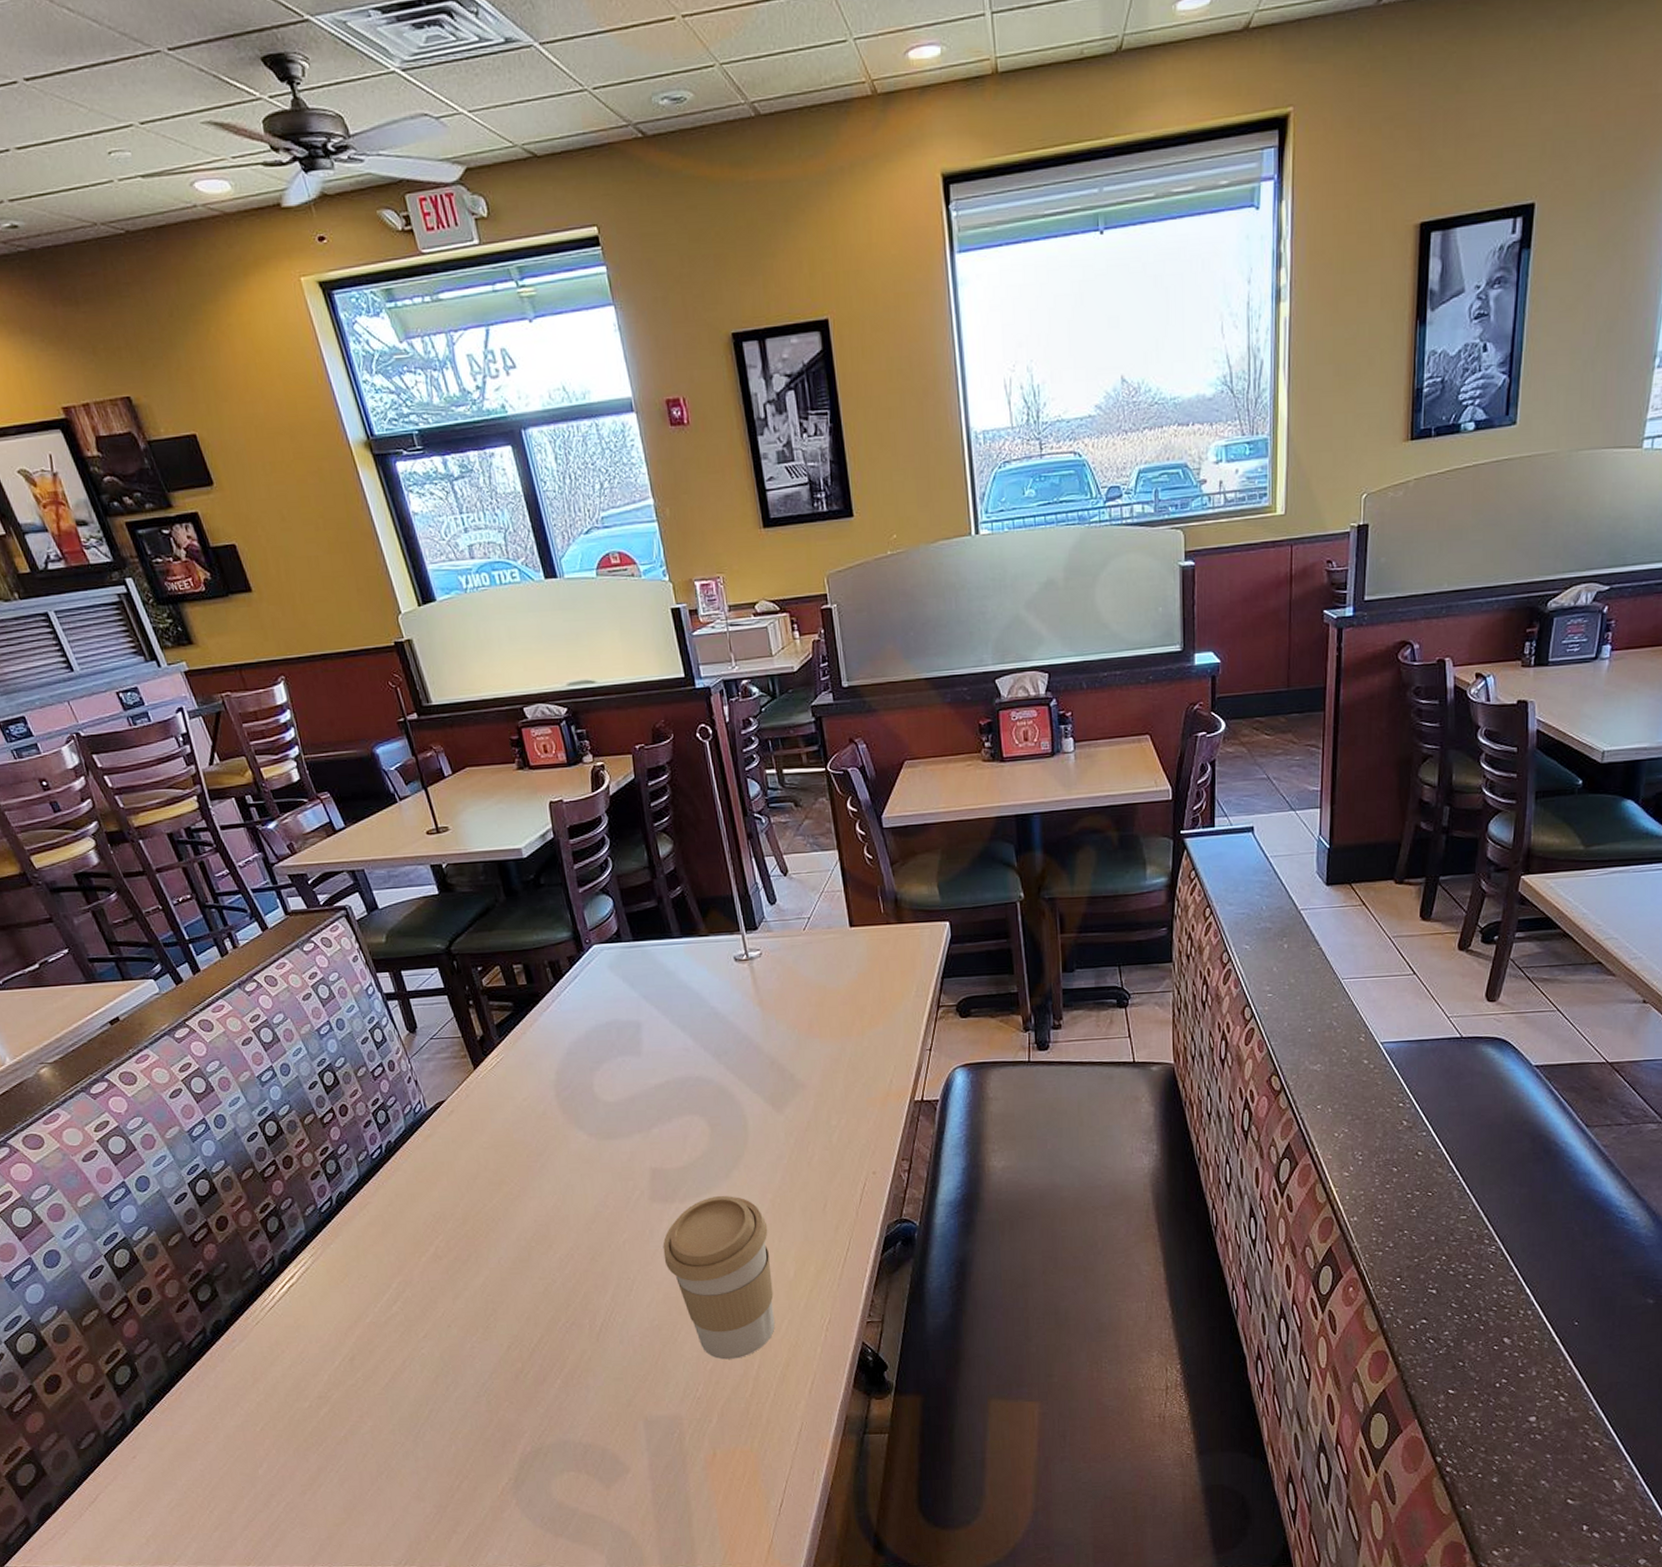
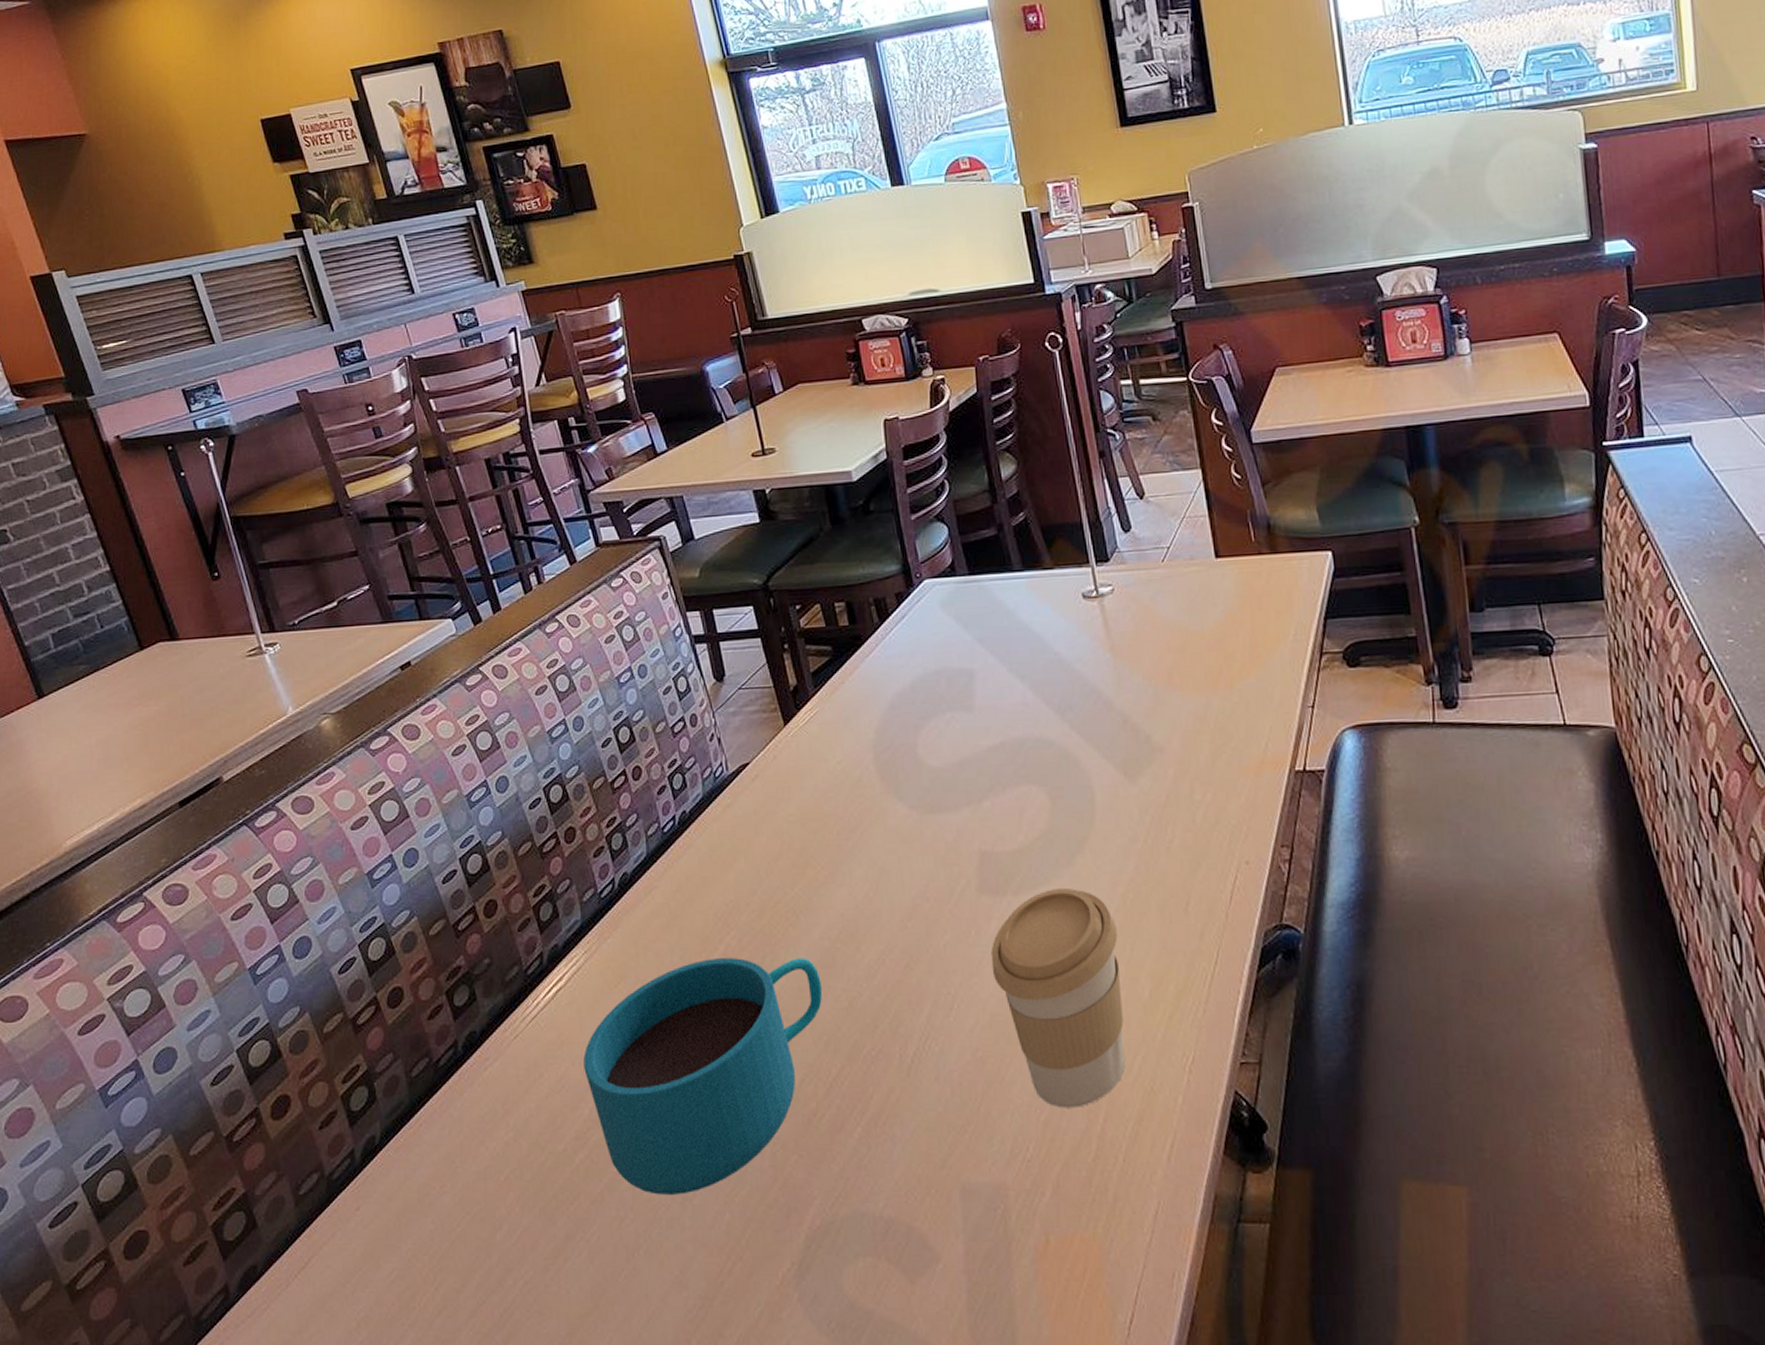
cup: none [319,1254,522,1436] -> present [583,957,822,1195]

